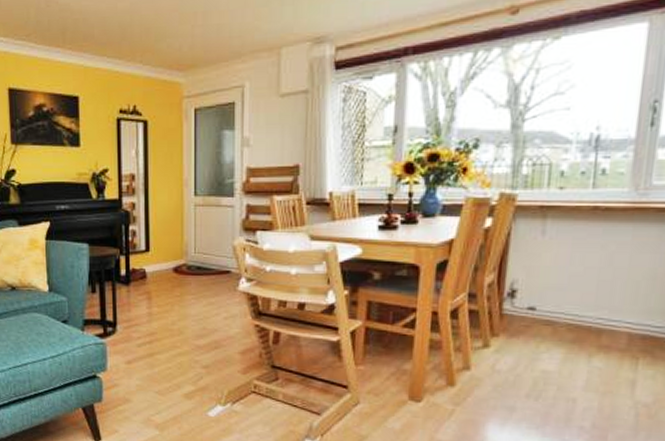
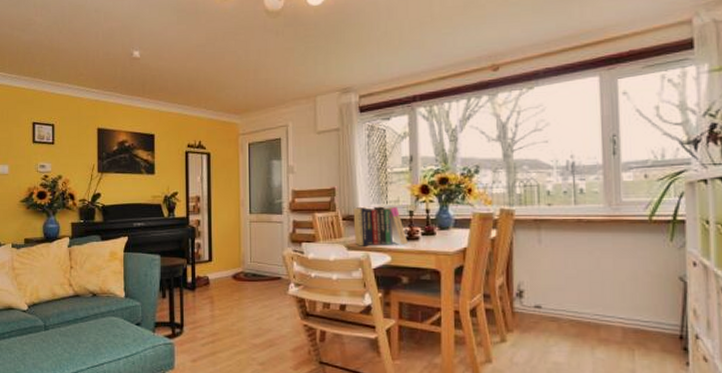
books: none [319,188,384,236] -> present [353,206,408,246]

